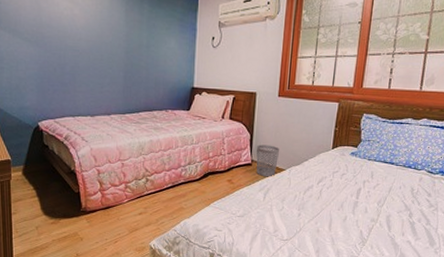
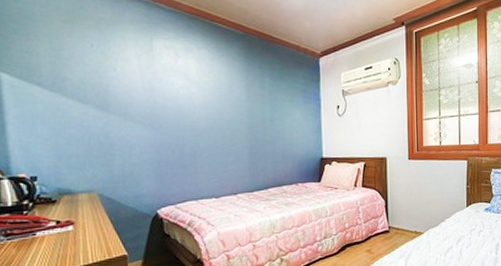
wastebasket: present [256,144,279,177] -> none [392,209,415,243]

